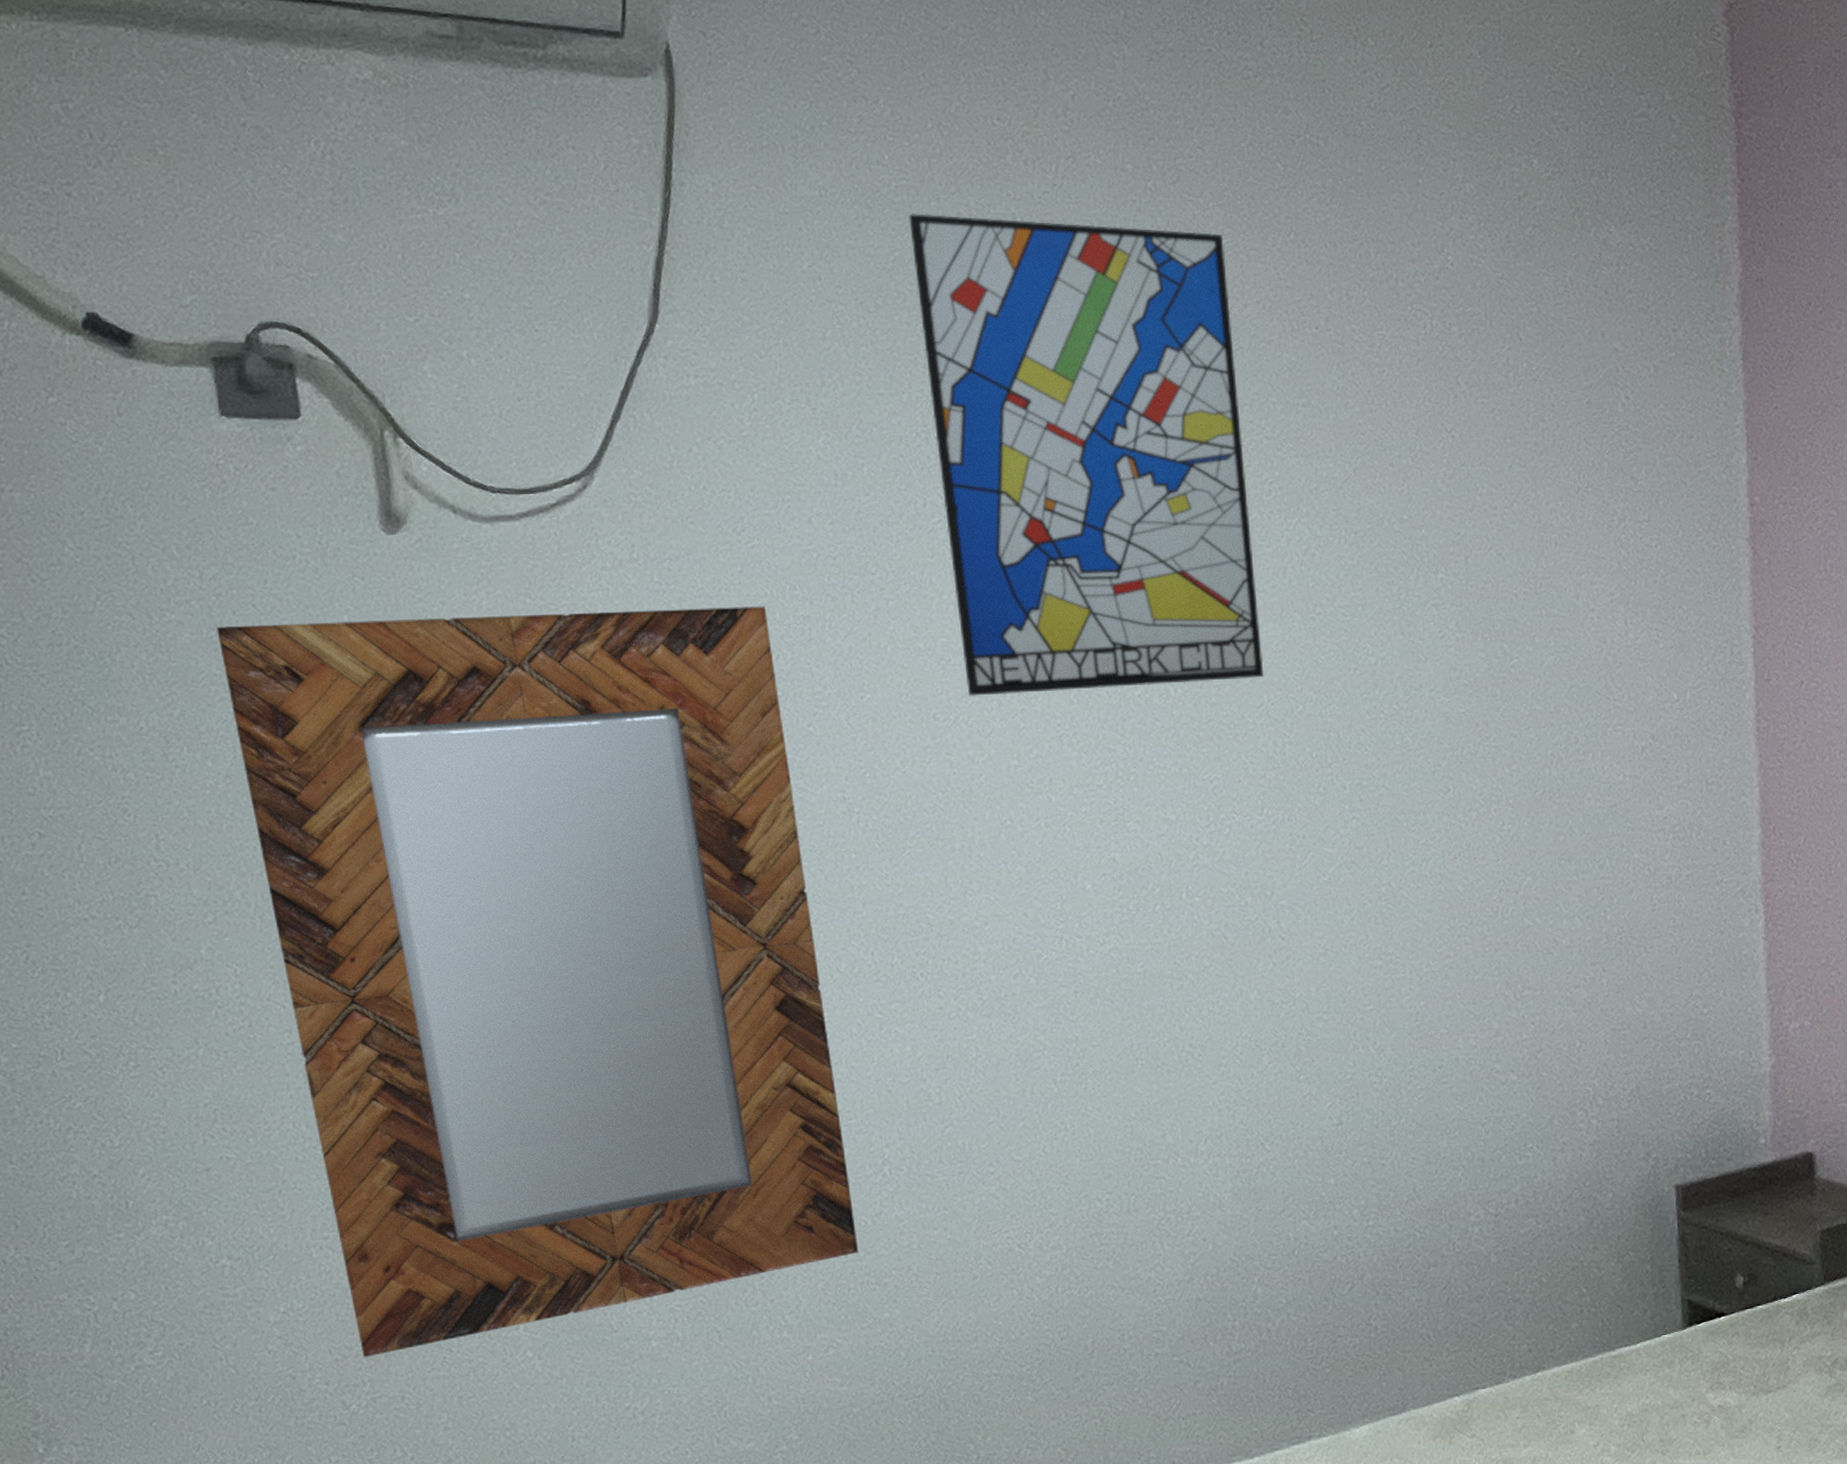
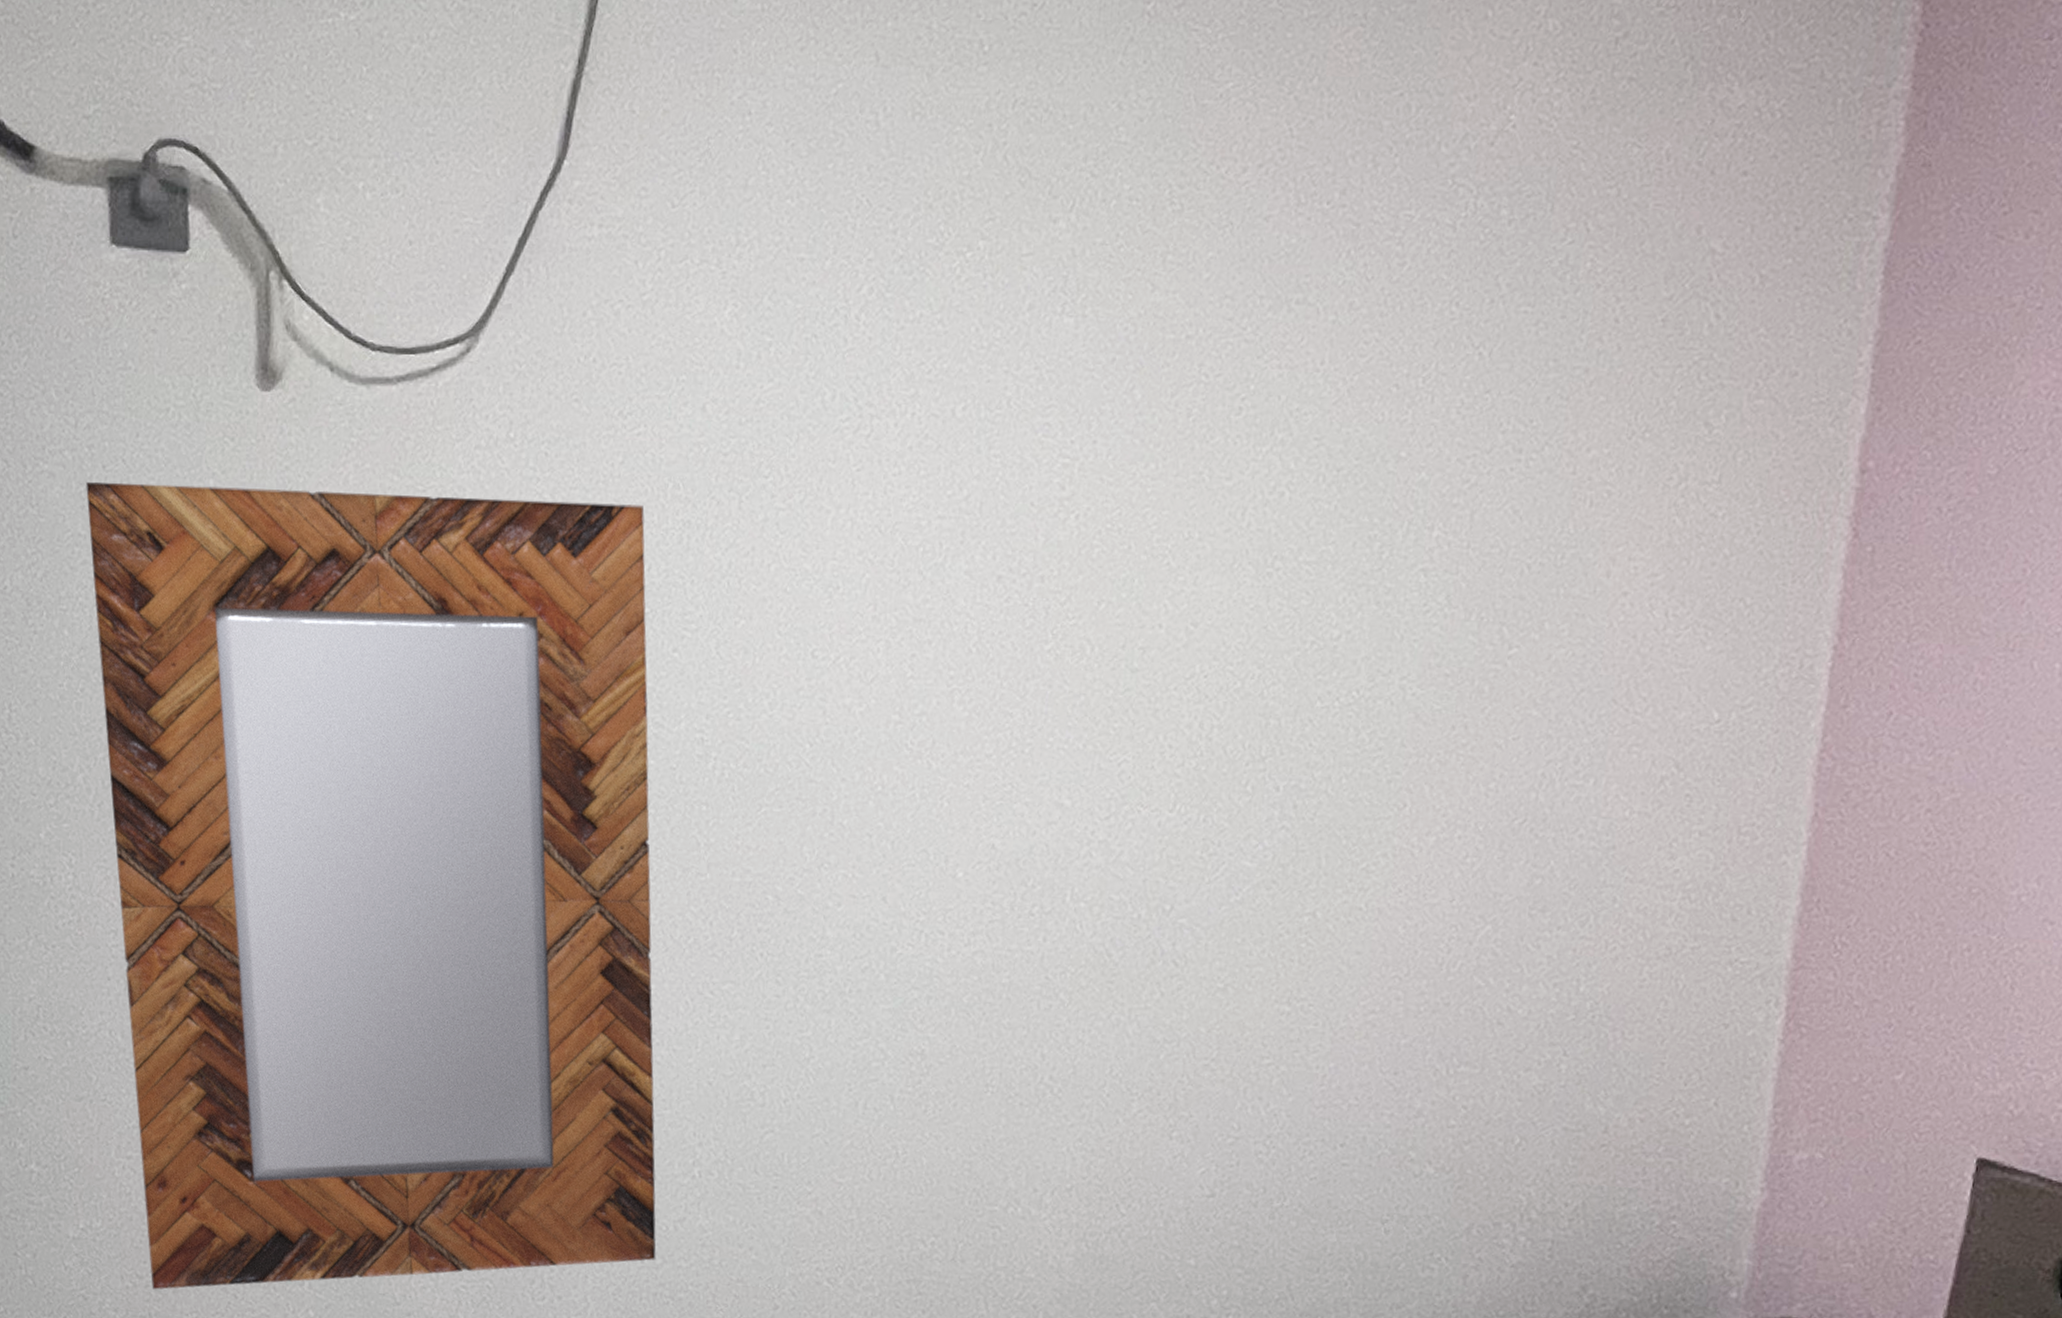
wall art: present [908,214,1264,696] -> none [853,36,1229,643]

